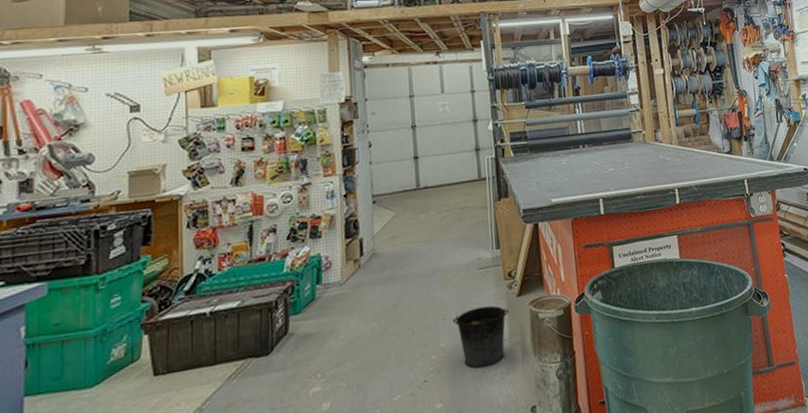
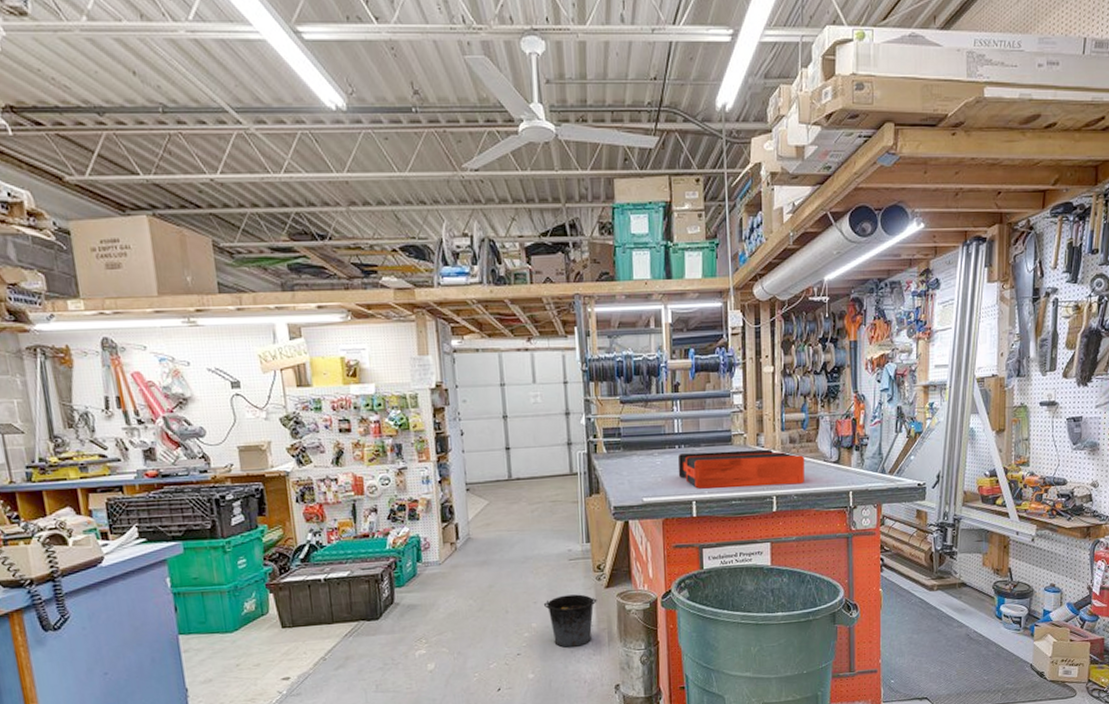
toolbox: none [582,144,702,187] -> present [677,449,805,489]

